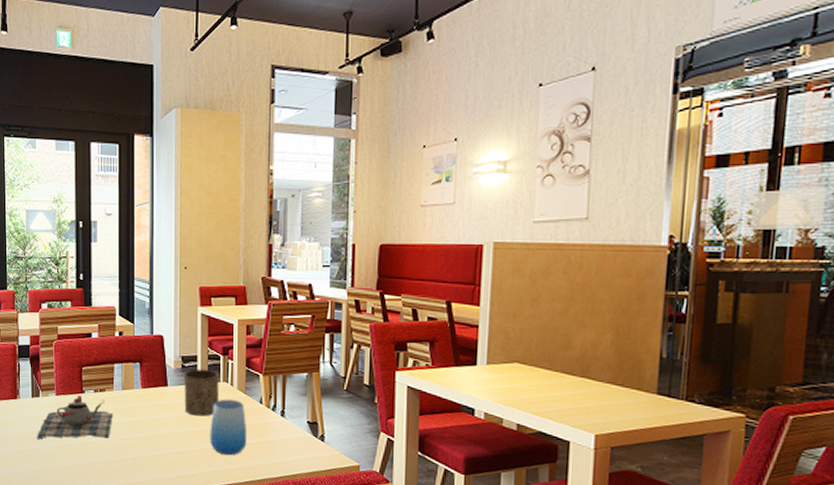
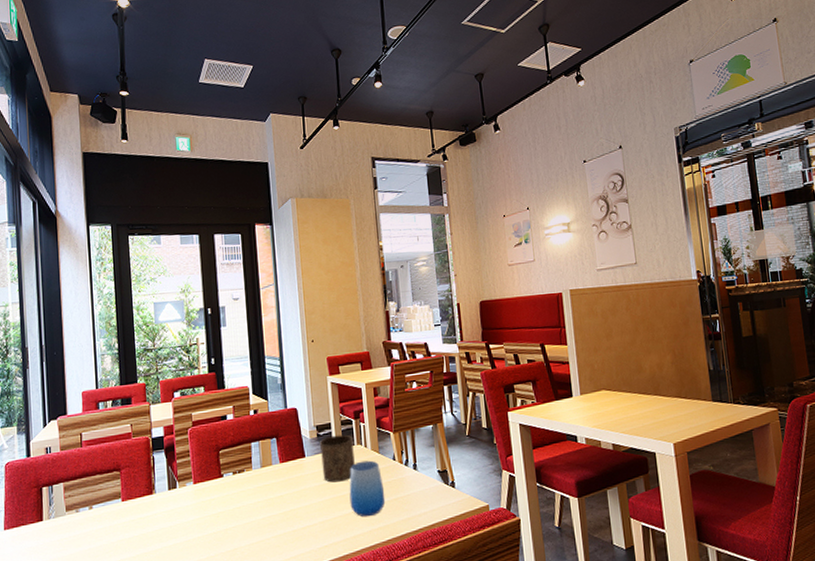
teapot: present [37,395,114,439] -> none [176,479,254,533]

